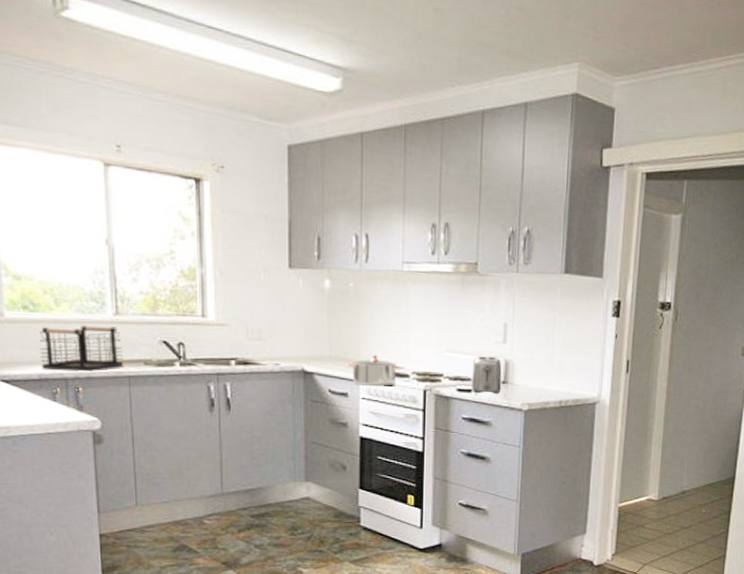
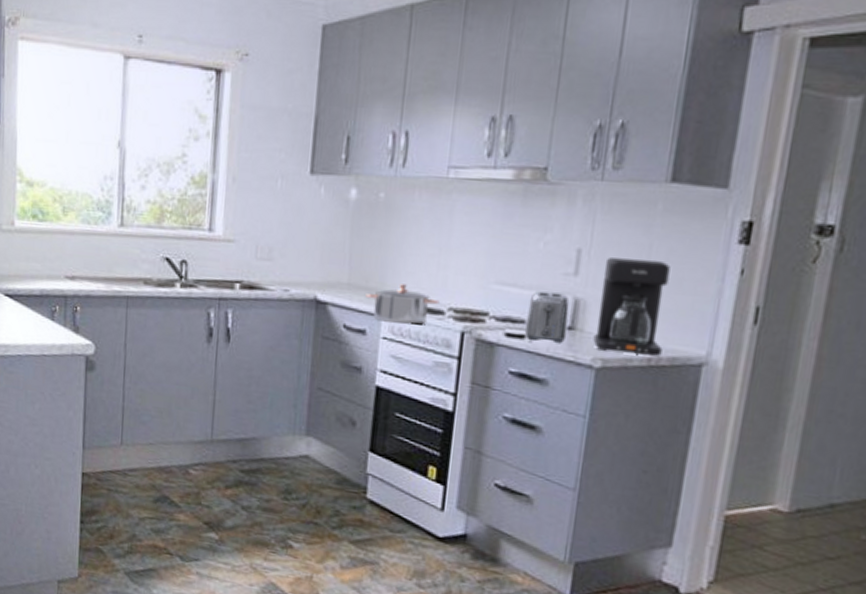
dish rack: present [39,325,123,371] -> none [43,237,124,290]
coffee maker: none [521,329,569,399] -> present [593,257,671,356]

